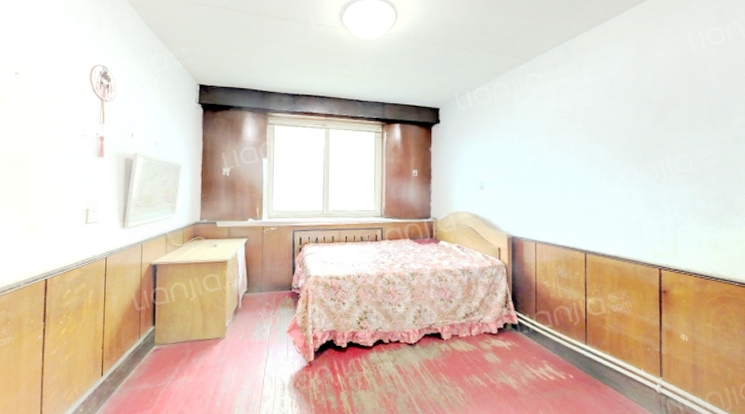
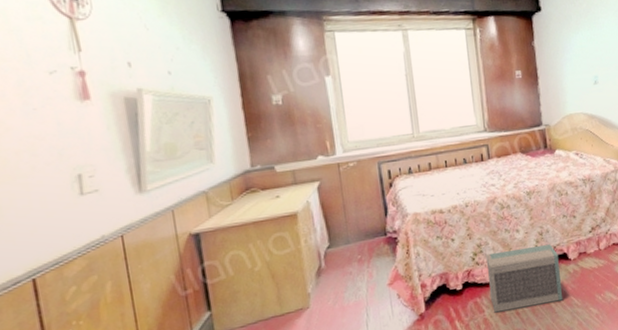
air purifier: none [369,320,434,375] -> present [485,244,563,313]

